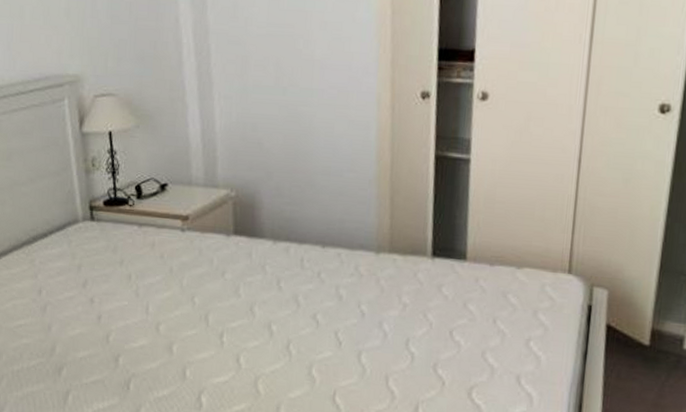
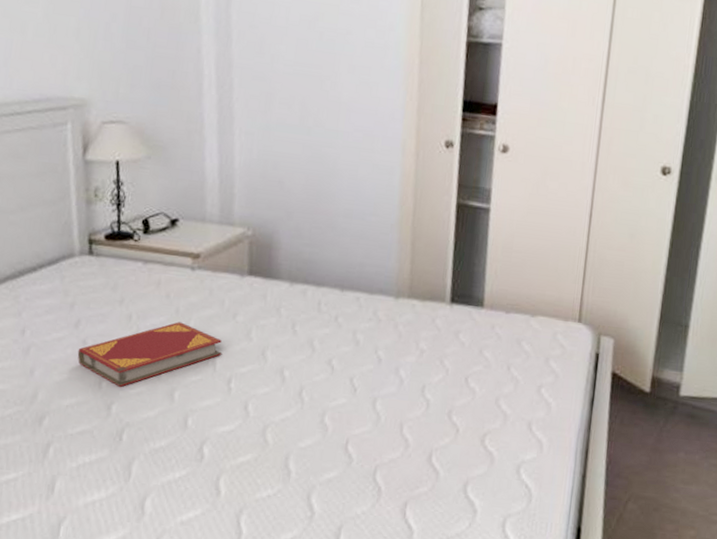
hardback book: none [86,280,214,341] -> present [77,322,222,387]

